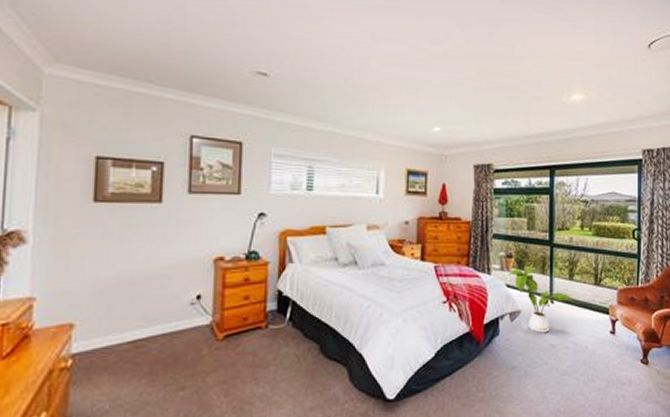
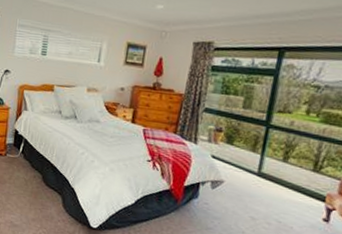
house plant: present [509,267,574,333] -> none [217,142,285,206]

